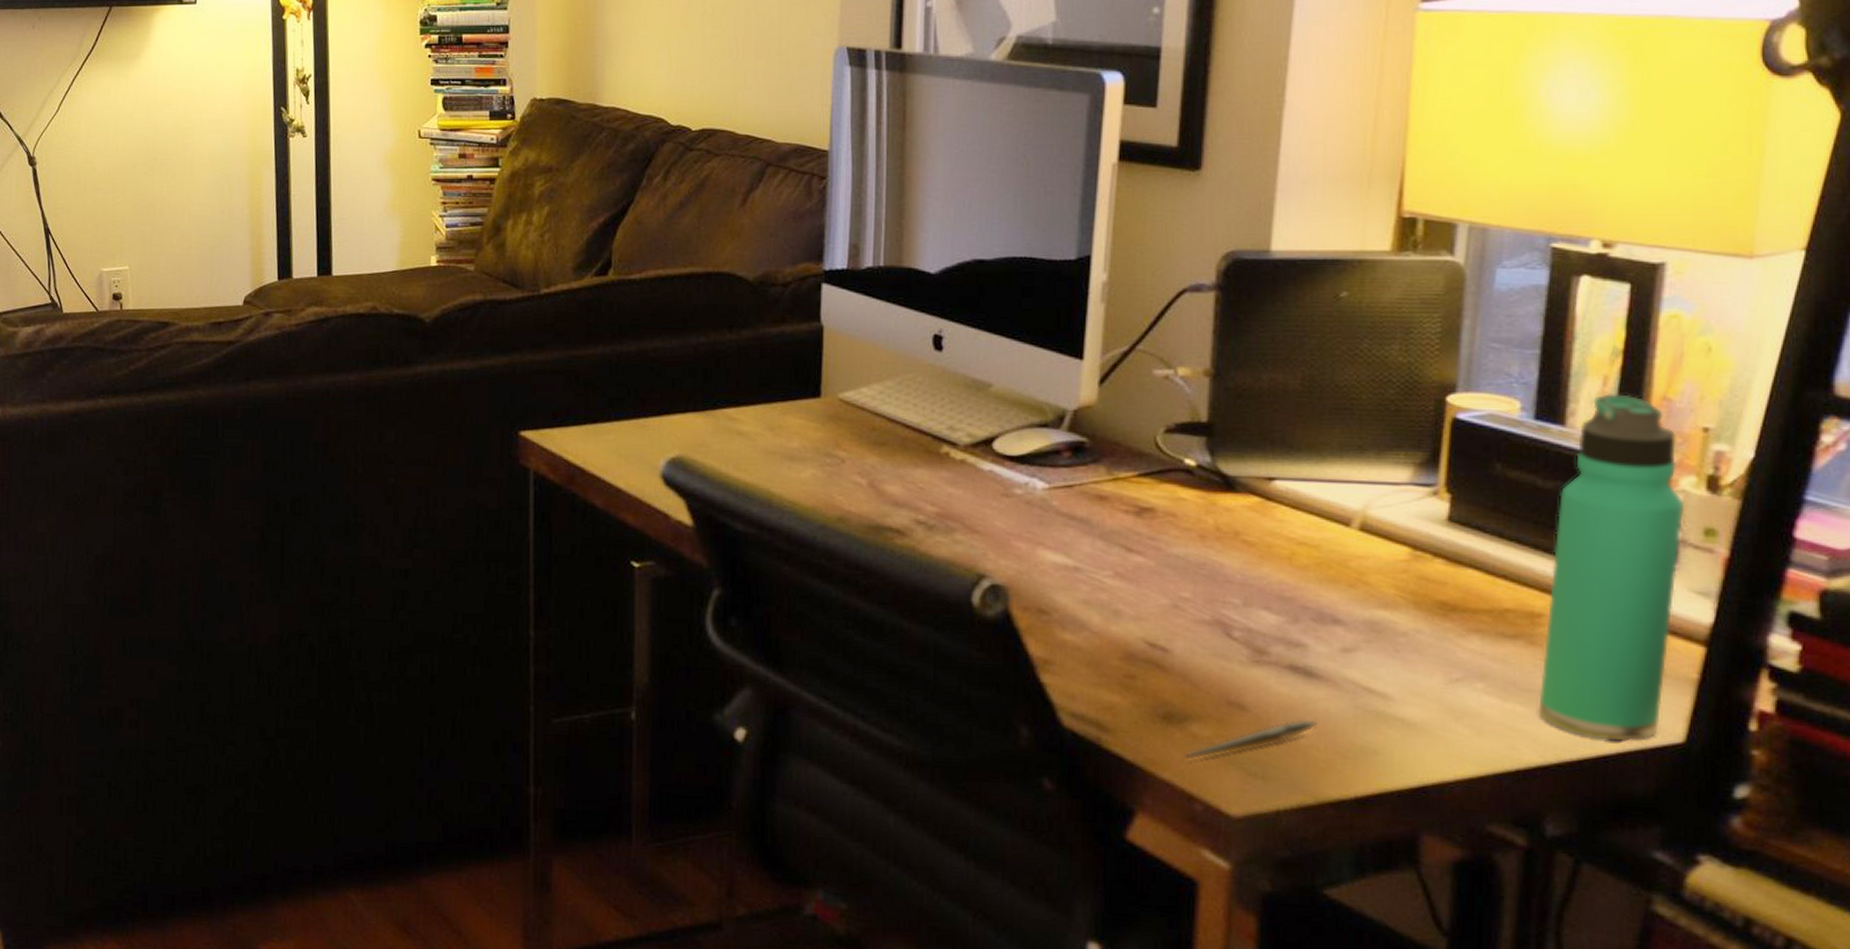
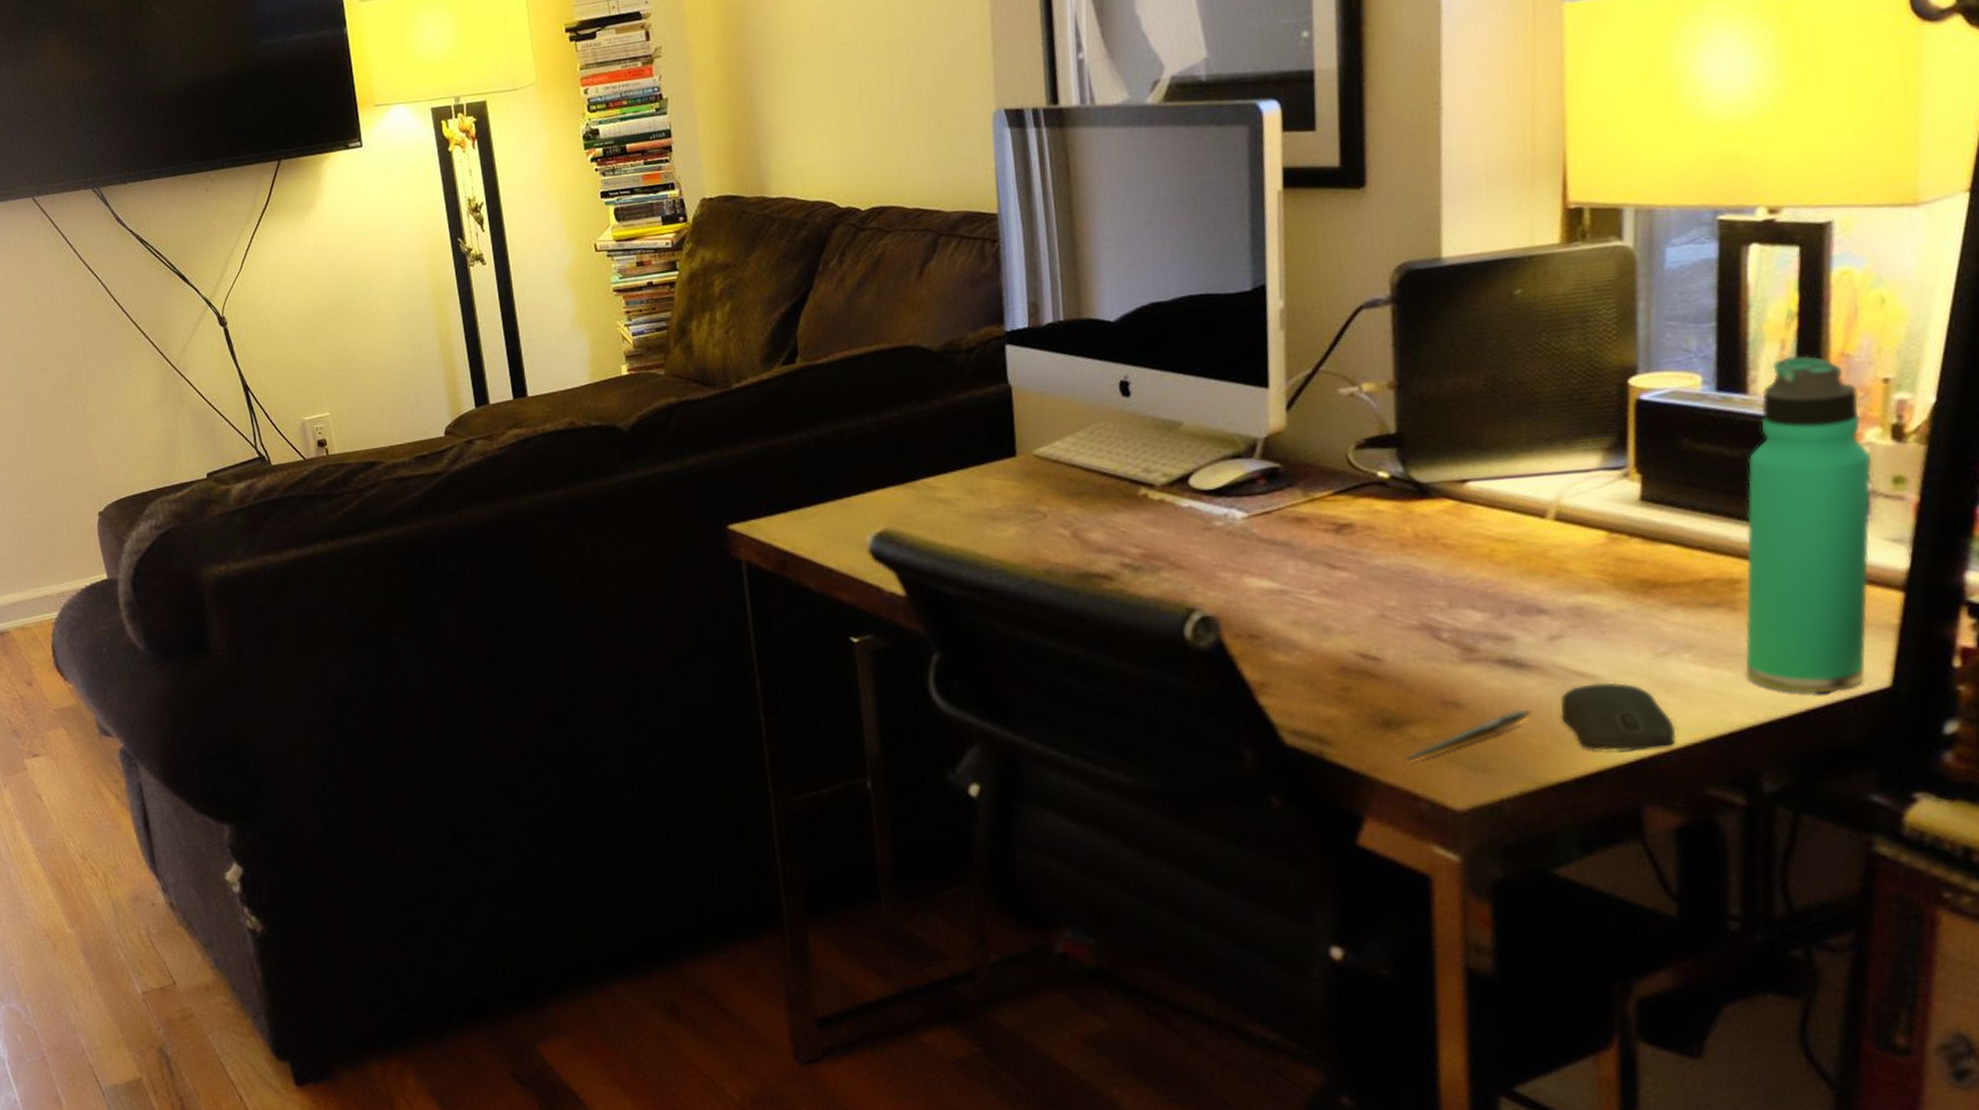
computer mouse: none [1346,701,1462,777] -> present [1559,682,1677,750]

